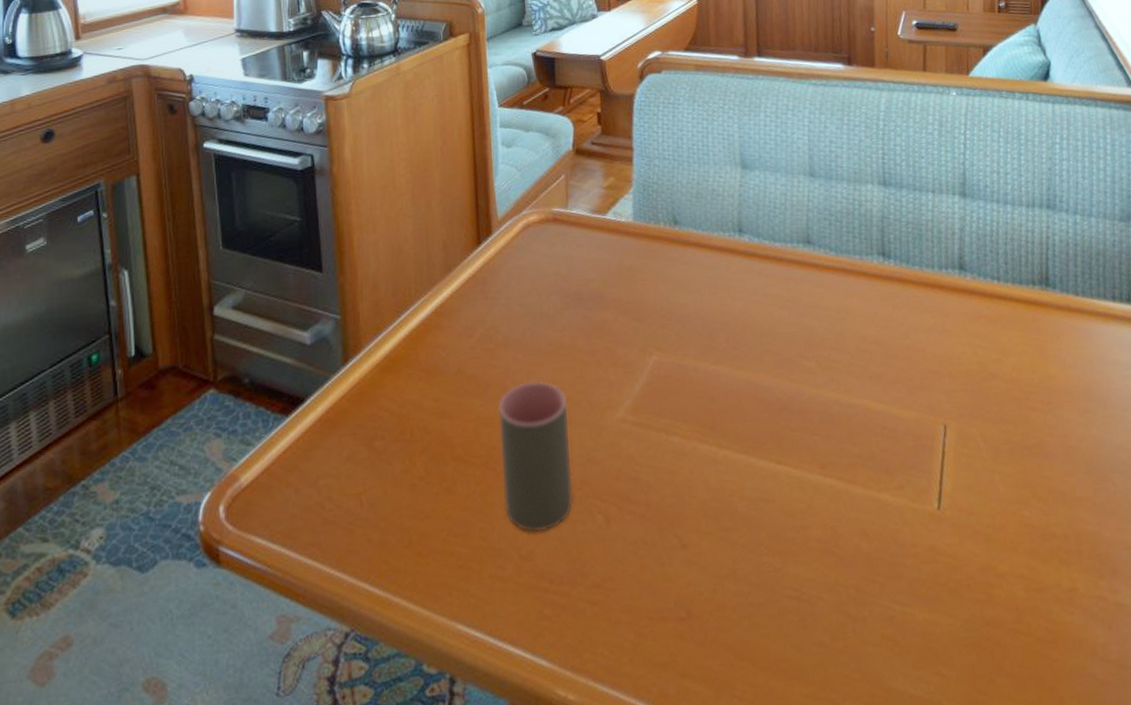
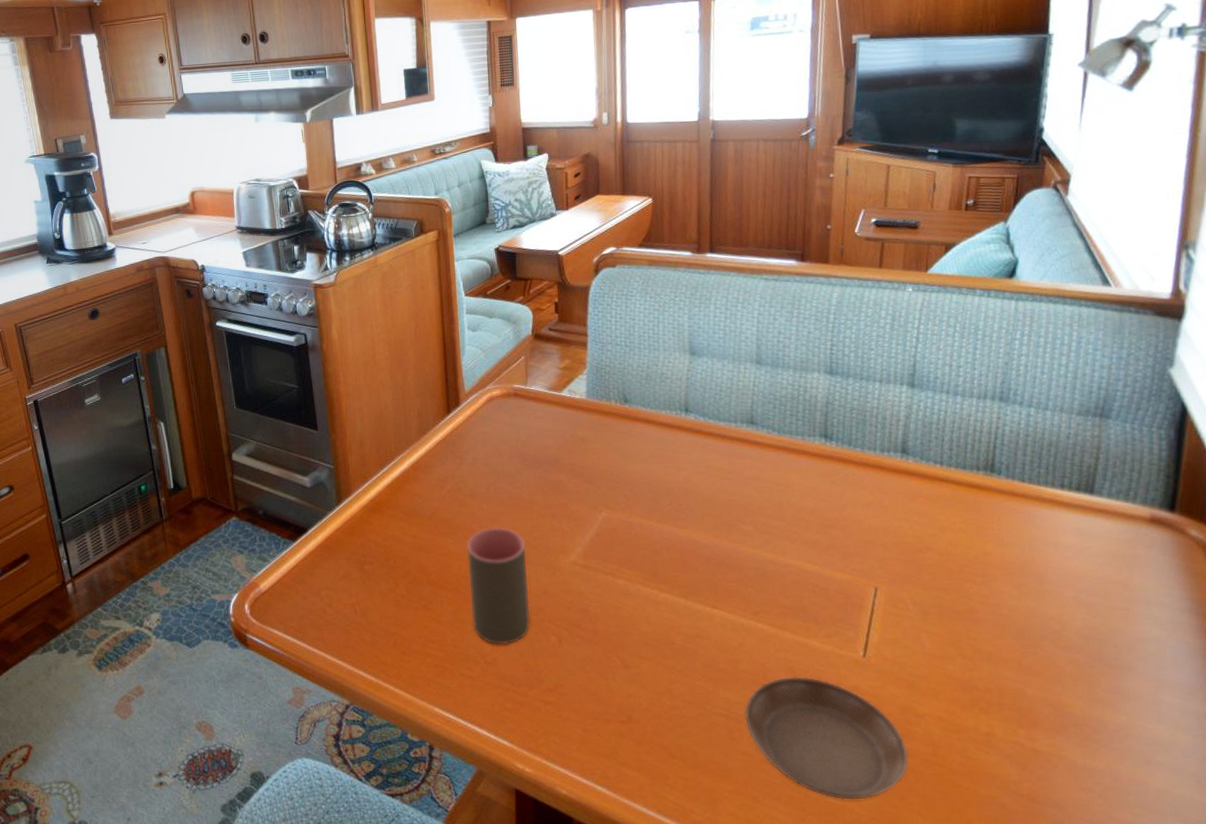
saucer: none [817,539,994,692] -> present [745,676,909,800]

